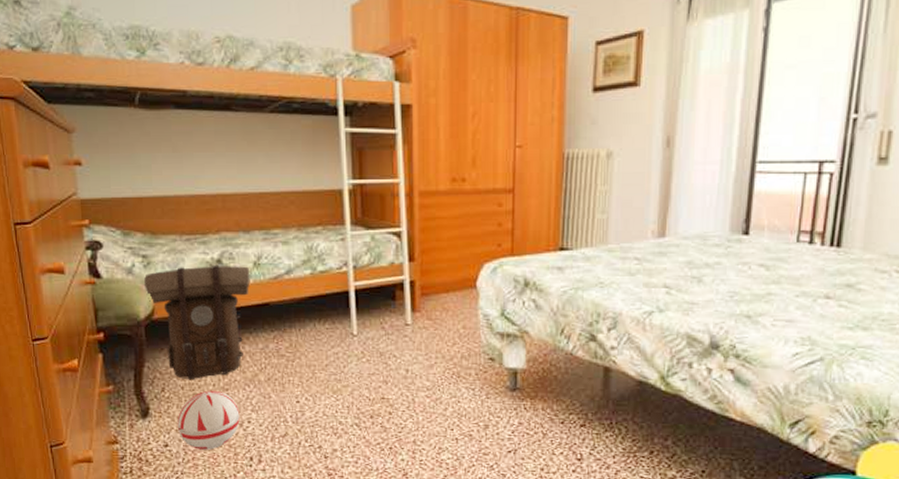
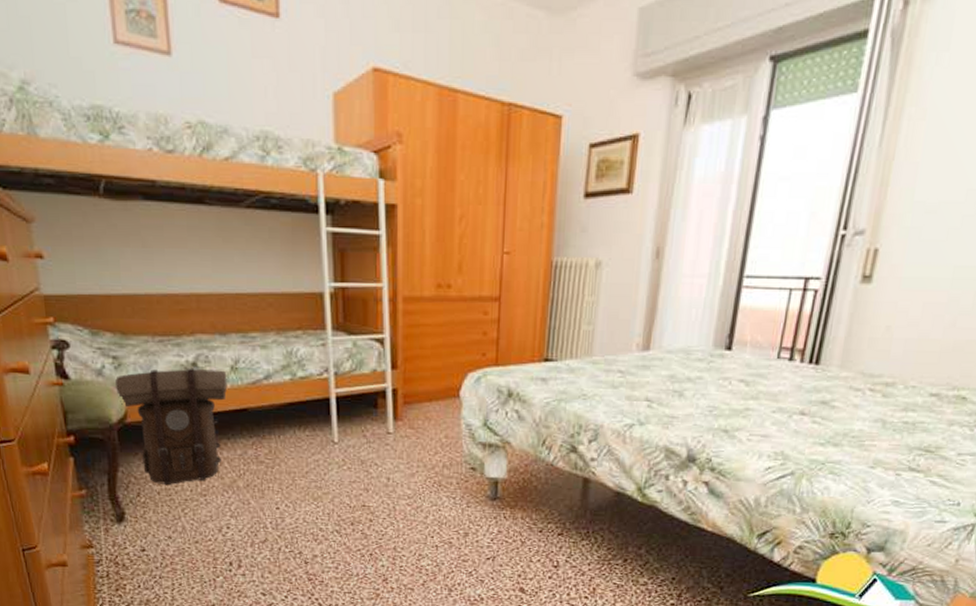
ball: present [177,390,240,450] -> none [154,495,219,555]

